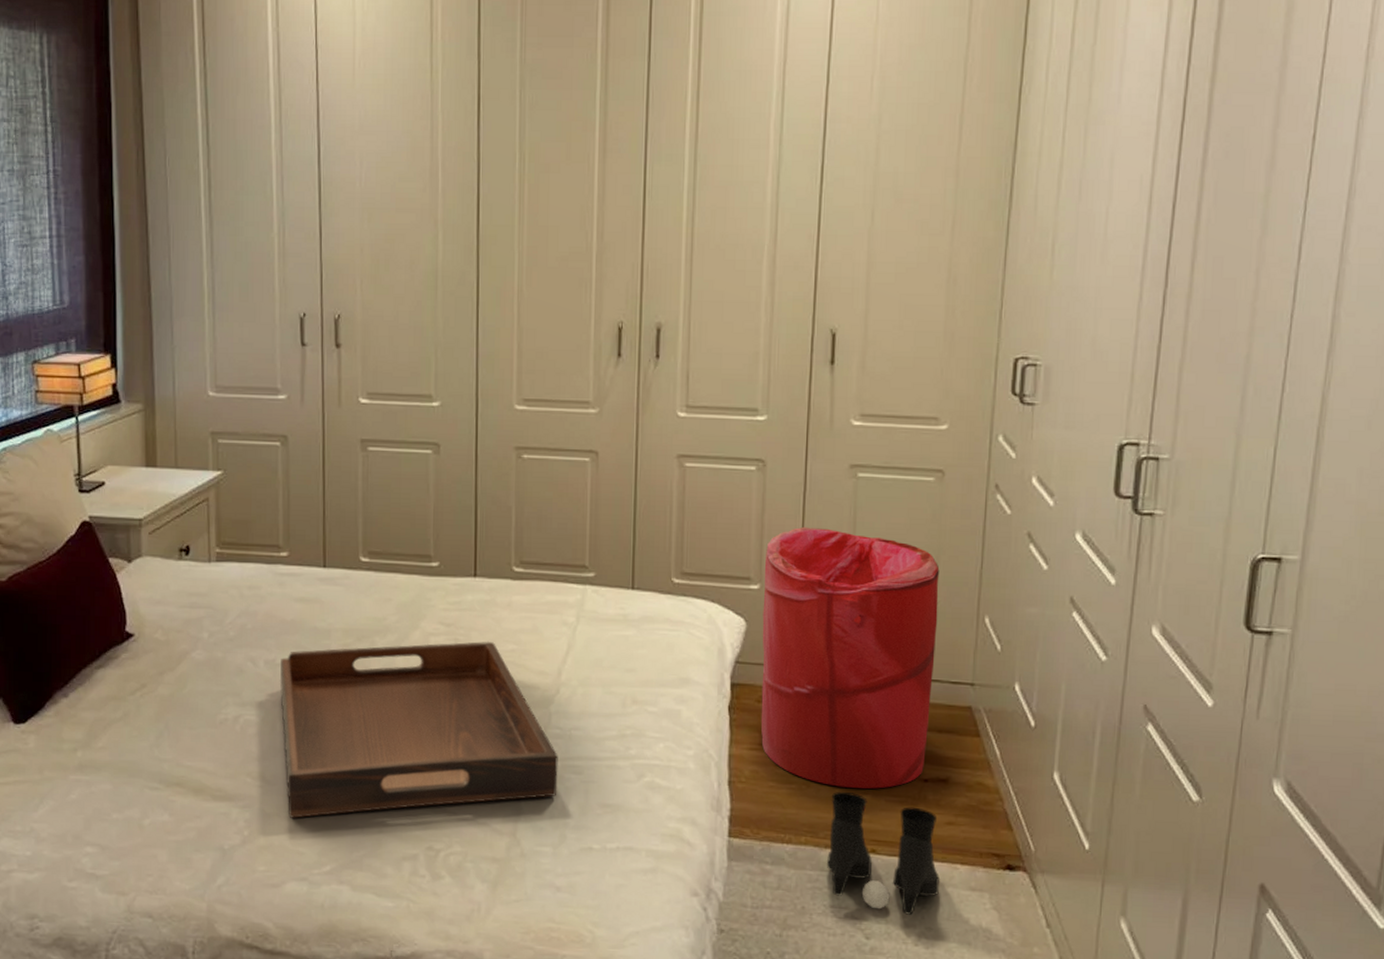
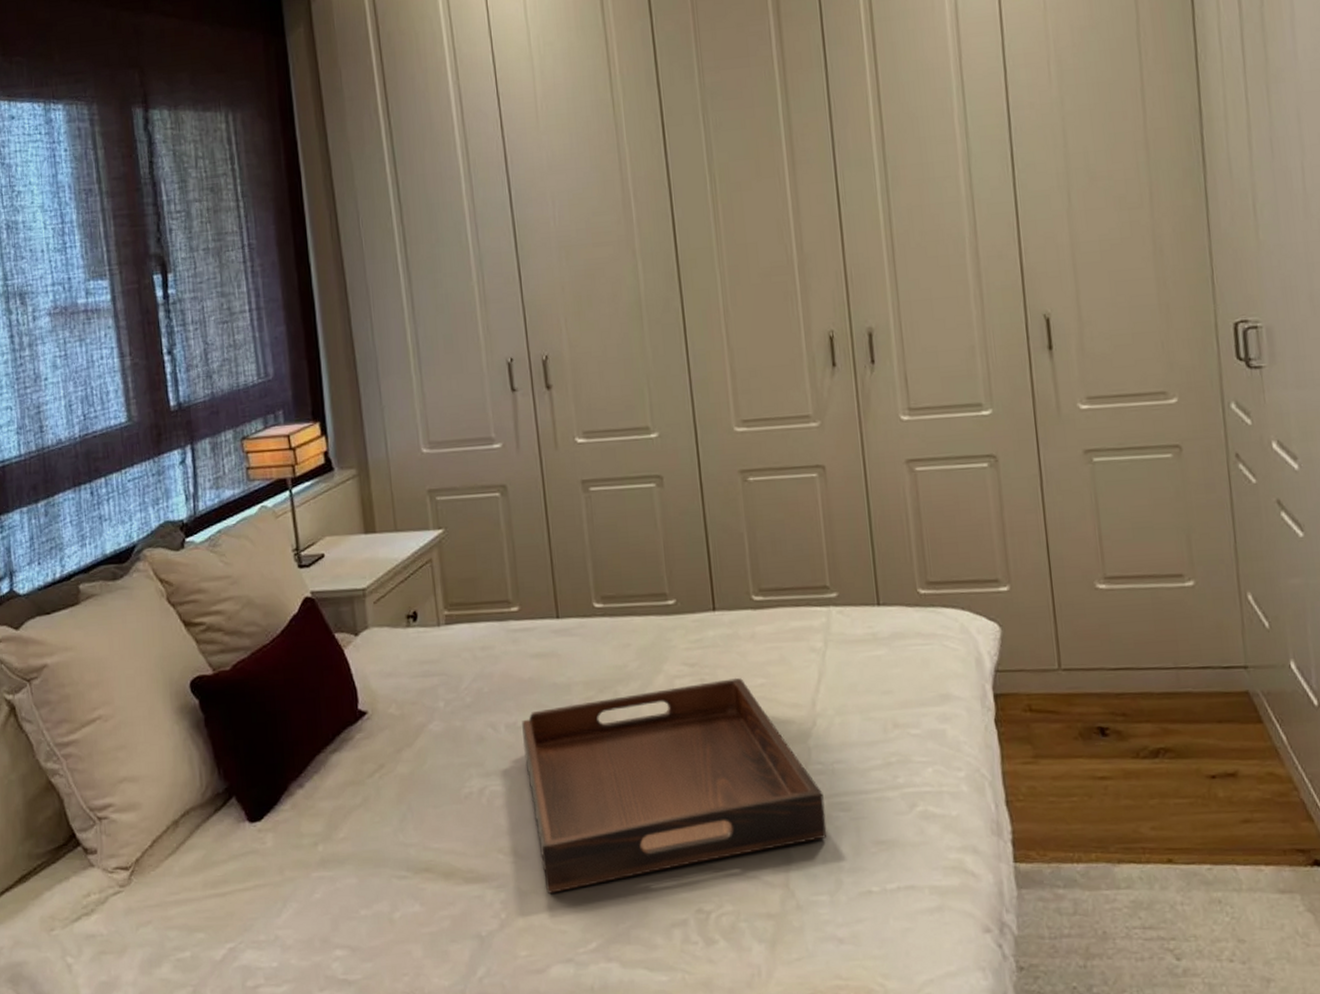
laundry hamper: present [760,526,940,789] -> none [1010,519,1209,795]
boots: present [827,791,939,915] -> none [1117,798,1247,928]

